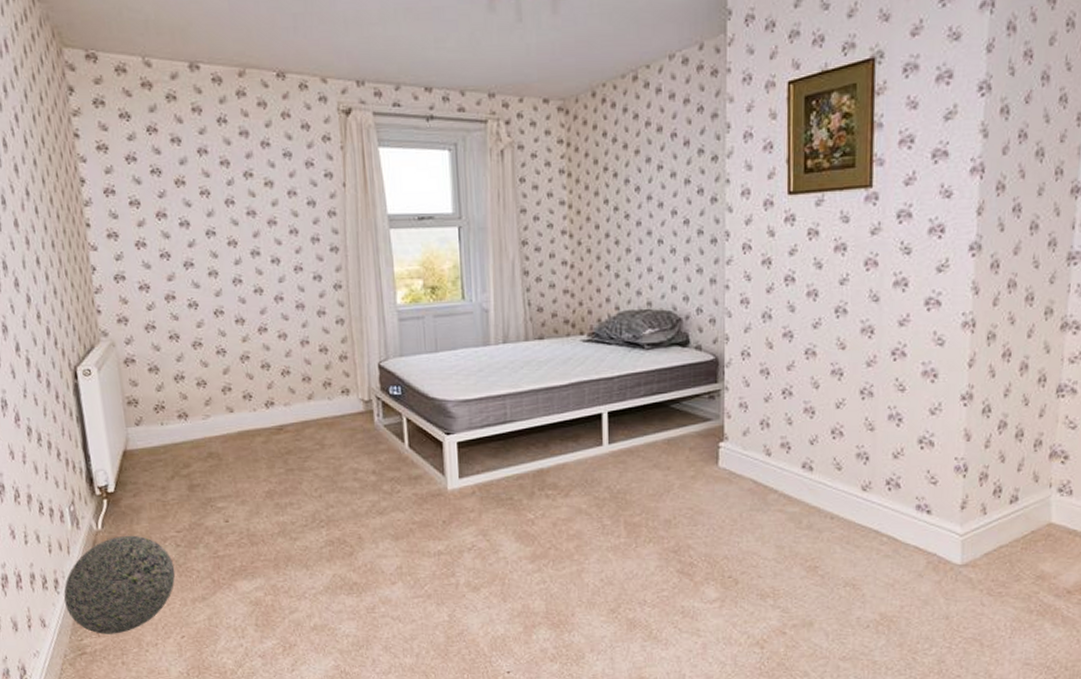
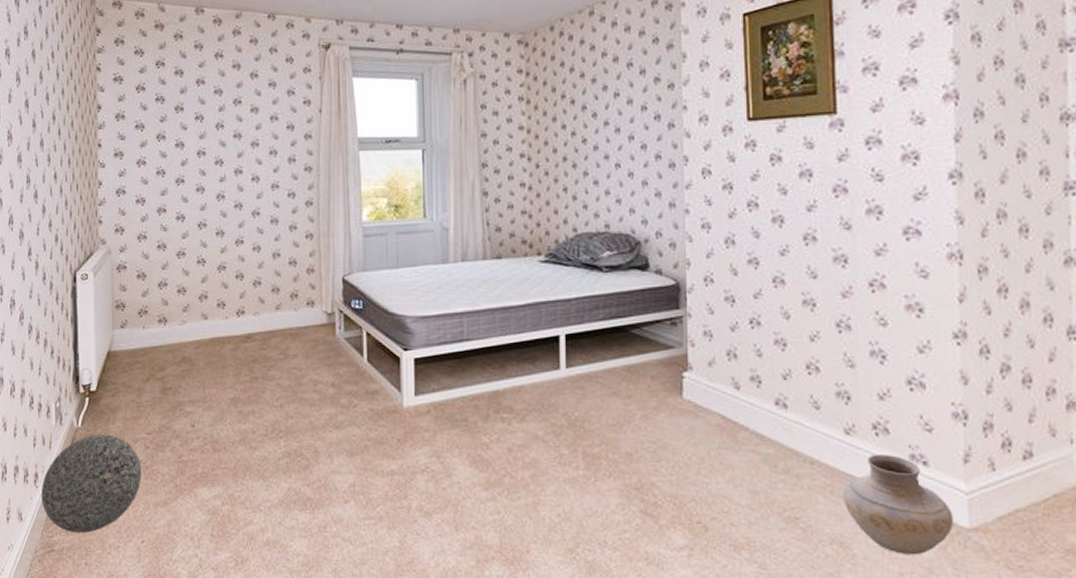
vase: none [857,506,948,591] -> present [843,454,953,556]

